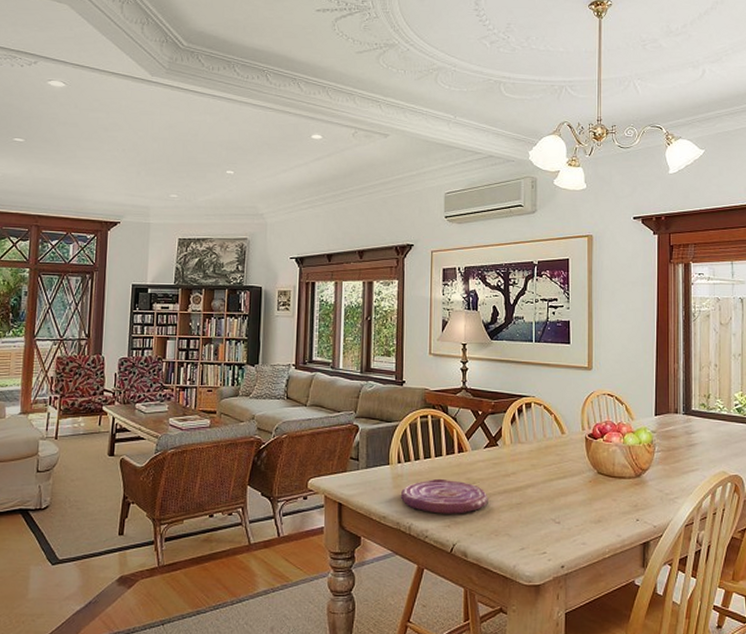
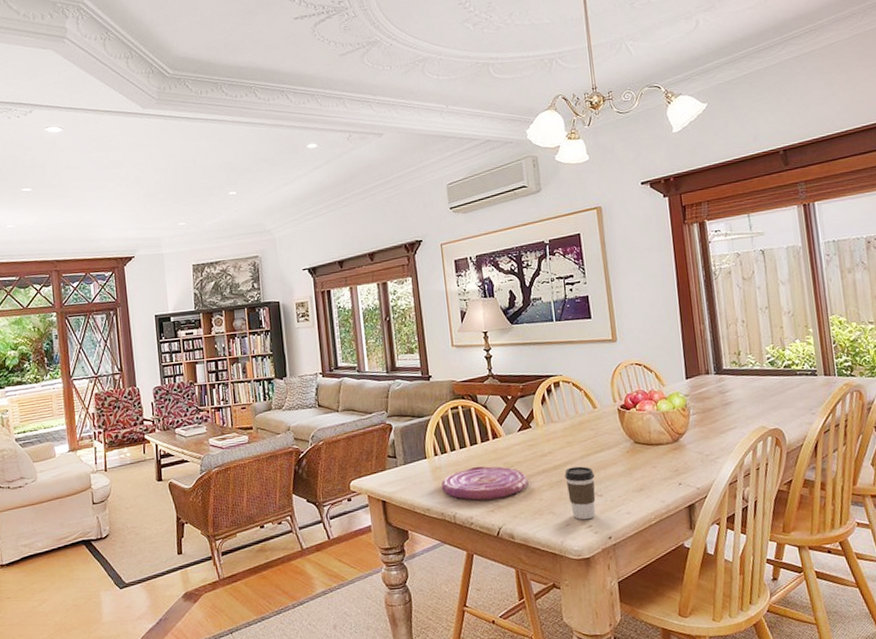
coffee cup: none [525,490,554,546] -> present [564,466,596,520]

